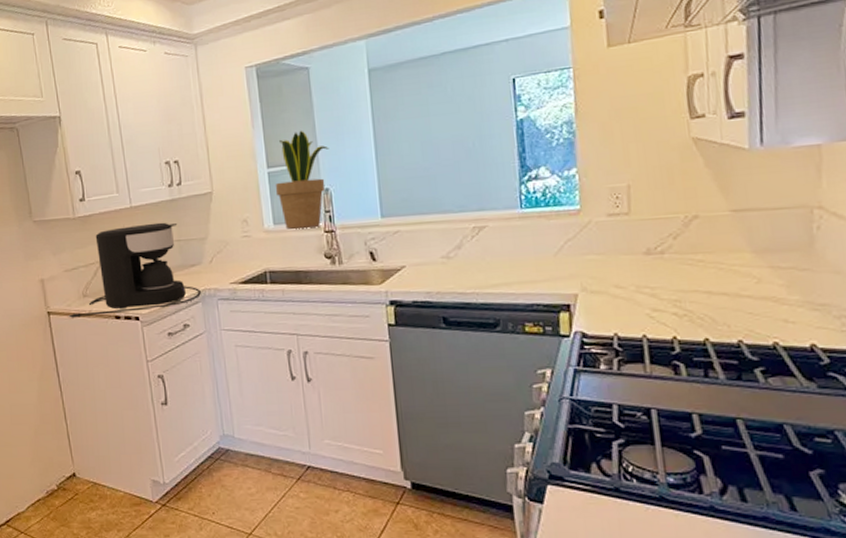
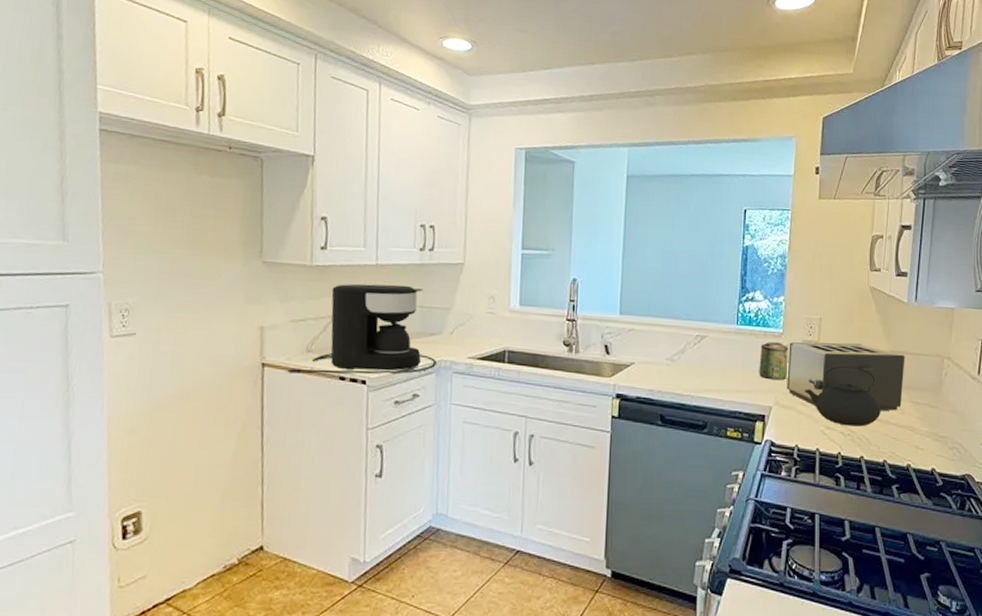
potted plant: present [276,130,329,229] -> none [527,219,582,314]
canister: none [554,221,594,264] -> present [759,342,789,380]
toaster: none [590,207,756,286] -> present [787,342,905,411]
teakettle: none [618,234,727,305] -> present [804,365,881,427]

